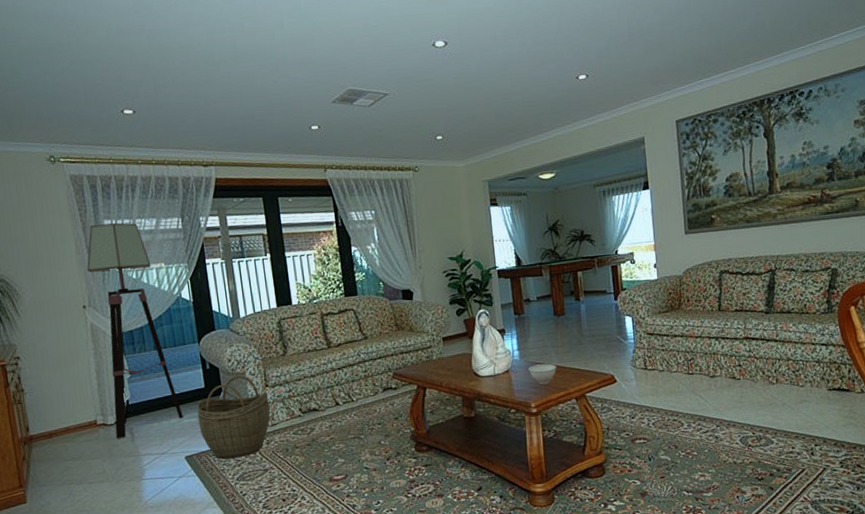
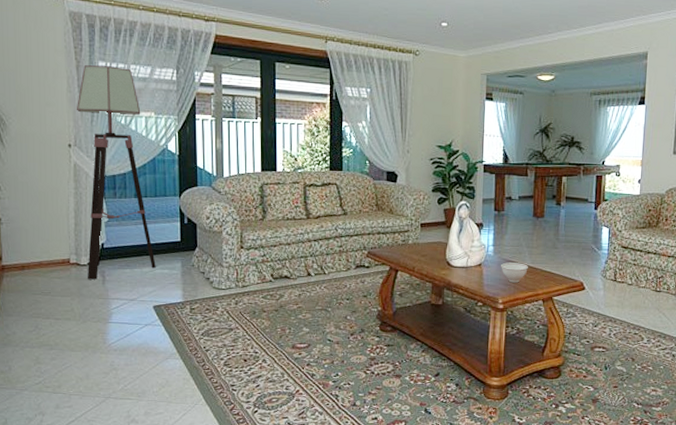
woven basket: present [197,375,270,459] -> none [170,233,242,313]

